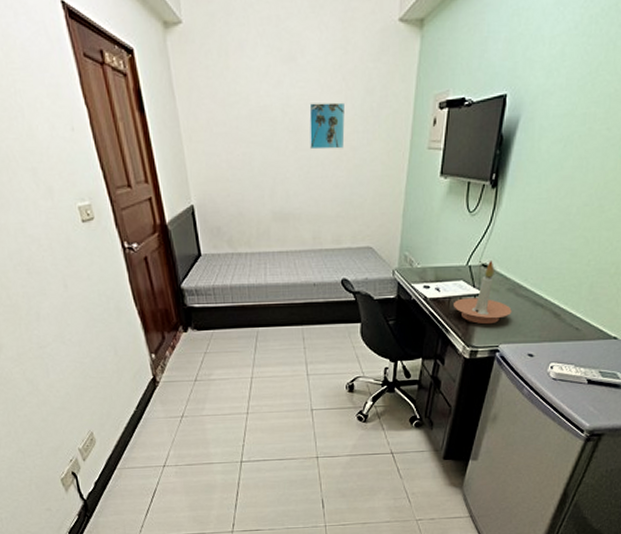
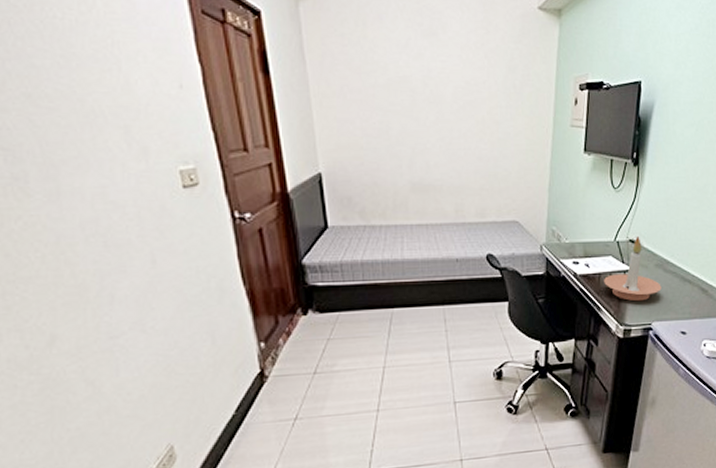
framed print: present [309,102,345,150] -> none [451,77,488,122]

